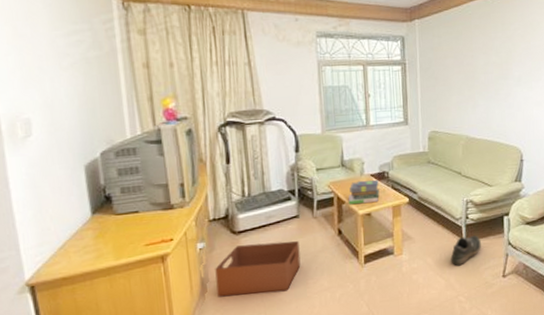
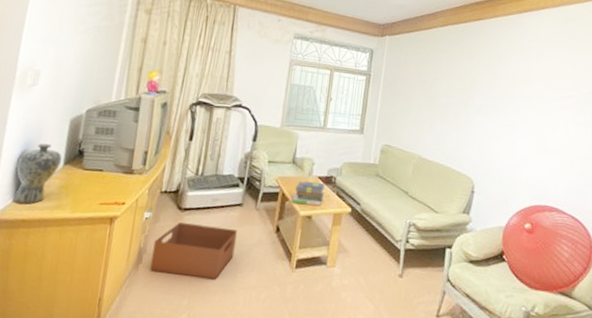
vase: none [36,196,88,264] -> present [12,143,62,205]
shoe: present [450,235,481,266] -> none [383,261,418,294]

